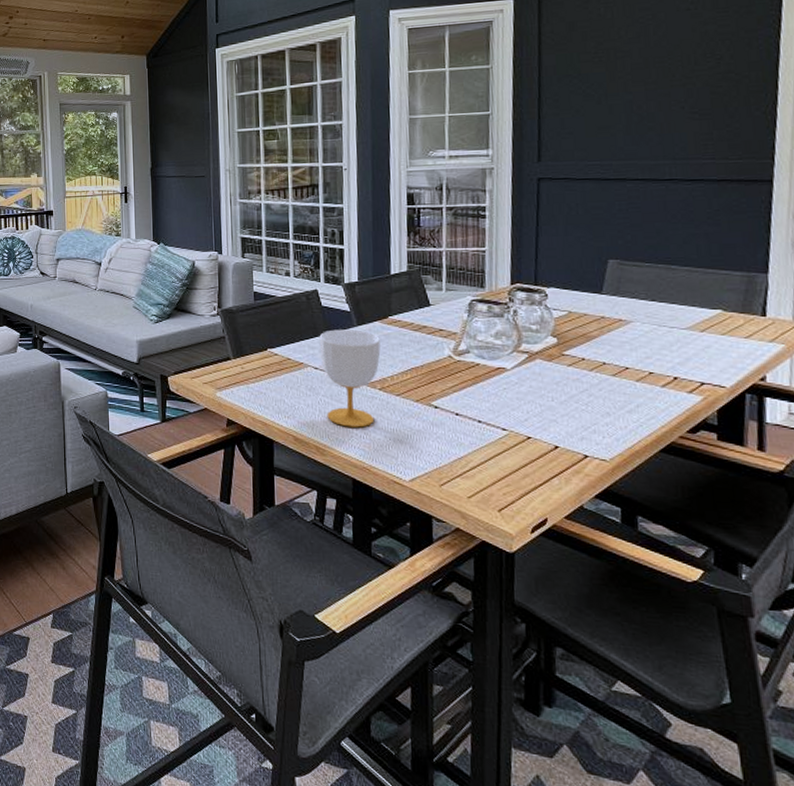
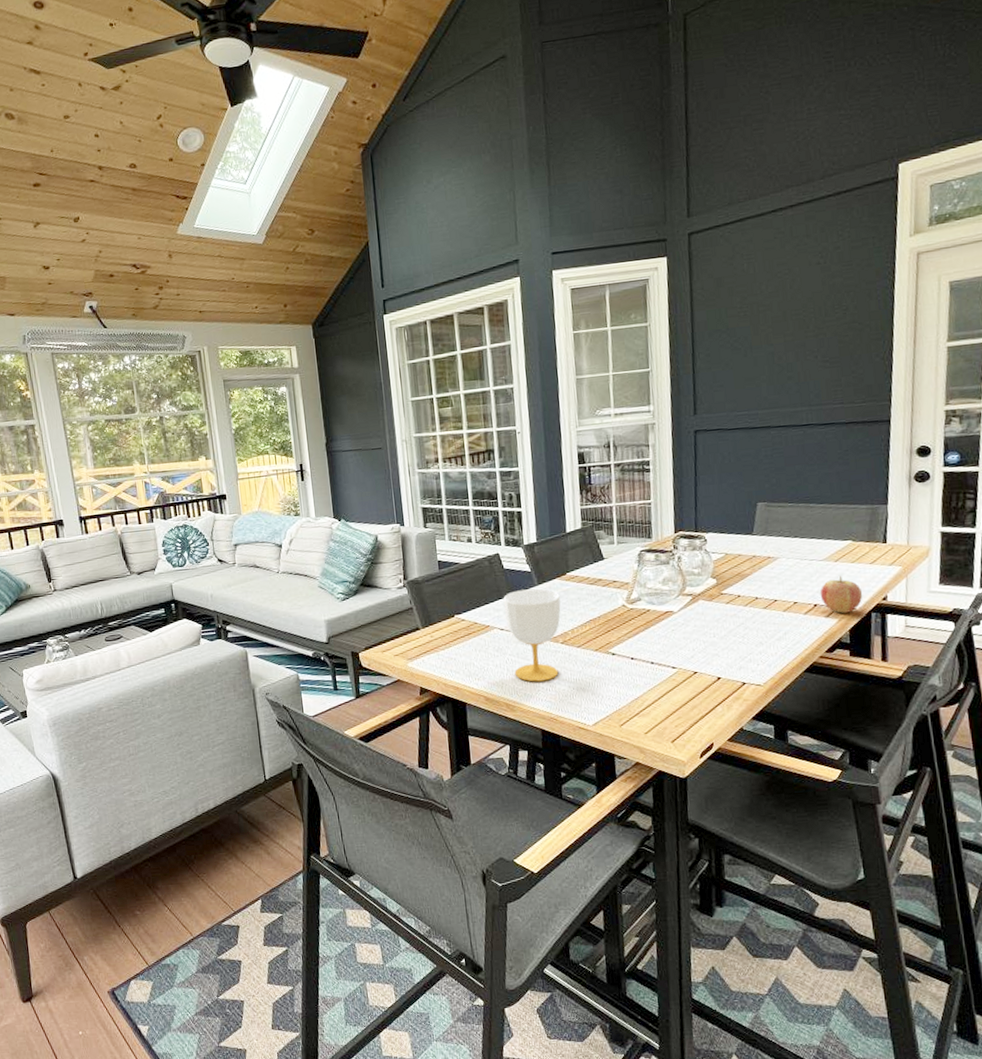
fruit: none [681,348,735,391] -> present [820,576,863,613]

